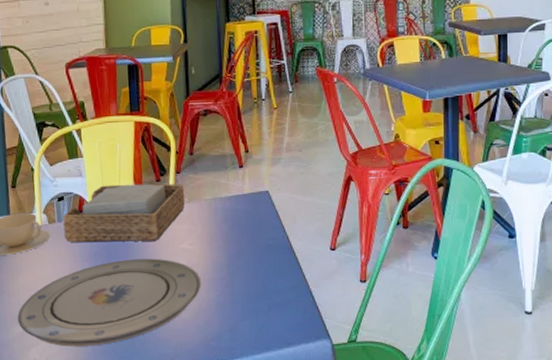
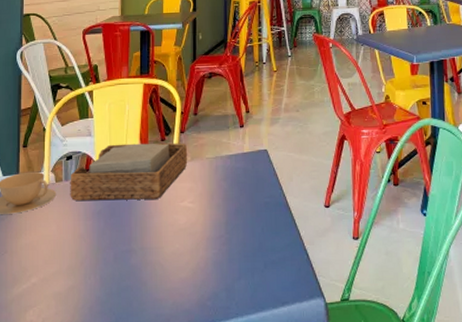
plate: present [18,258,202,347] -> none [18,216,200,308]

